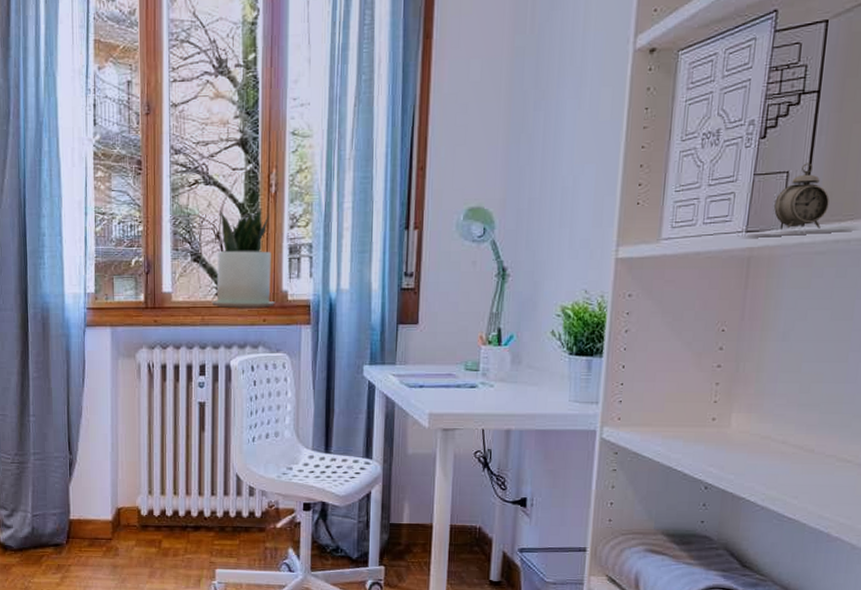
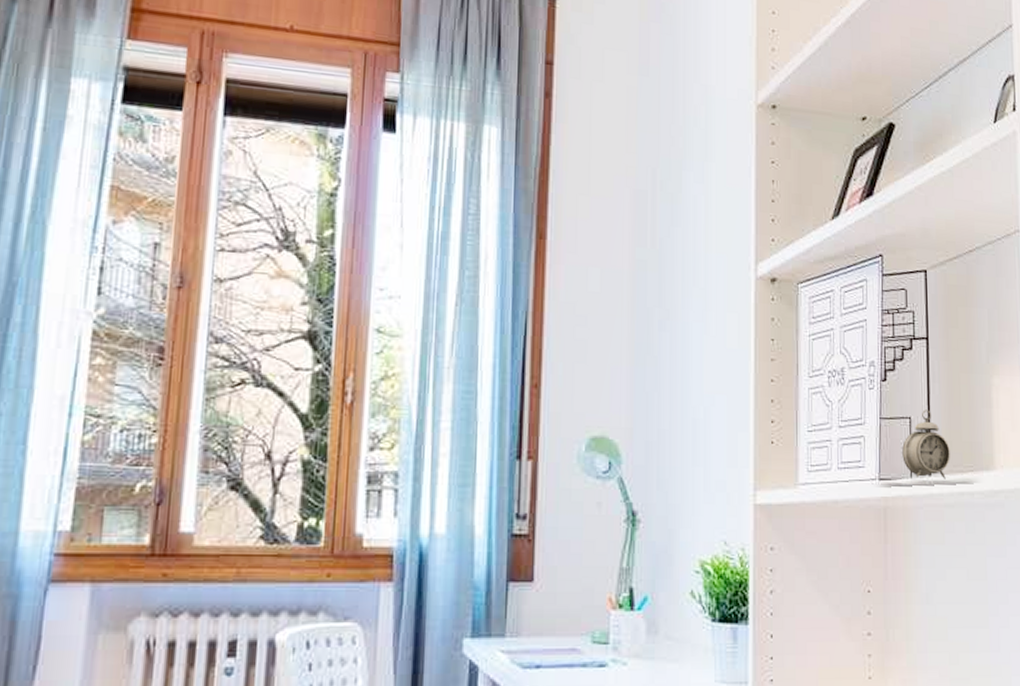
planter: present [211,208,276,309] -> none [253,421,346,559]

